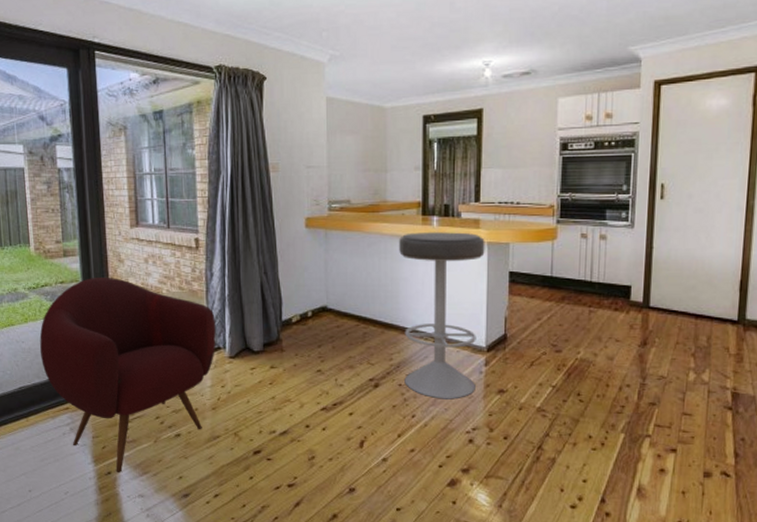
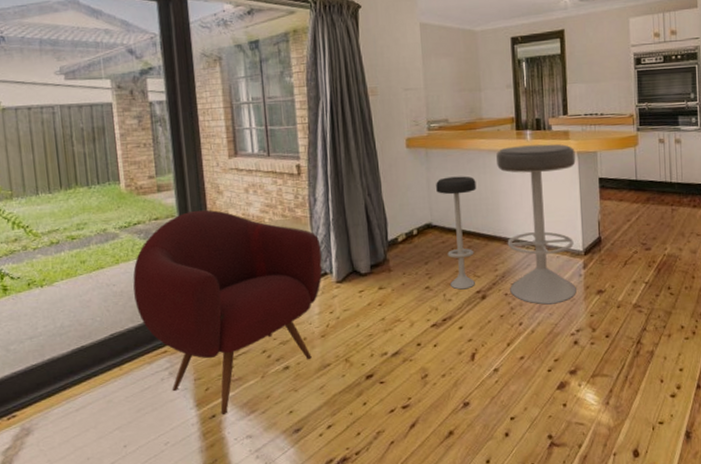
bar stool: none [334,260,376,376] -> present [436,176,477,290]

